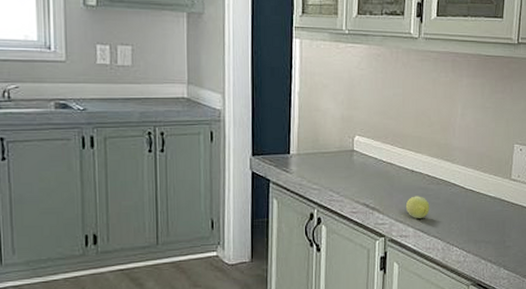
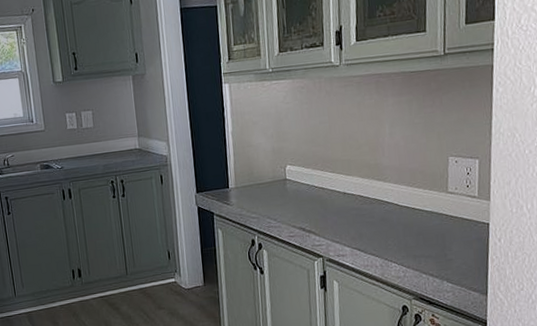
fruit: present [405,196,430,218] -> none [340,216,365,238]

